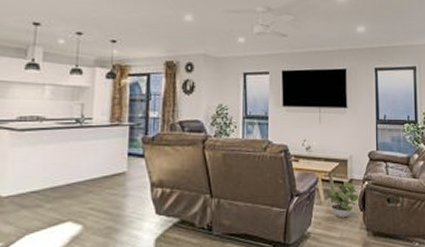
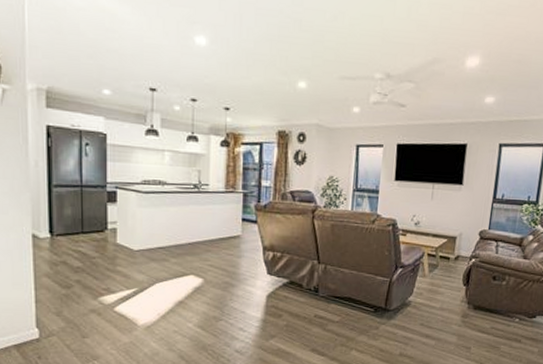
potted plant: present [328,181,358,218] -> none [432,257,463,291]

